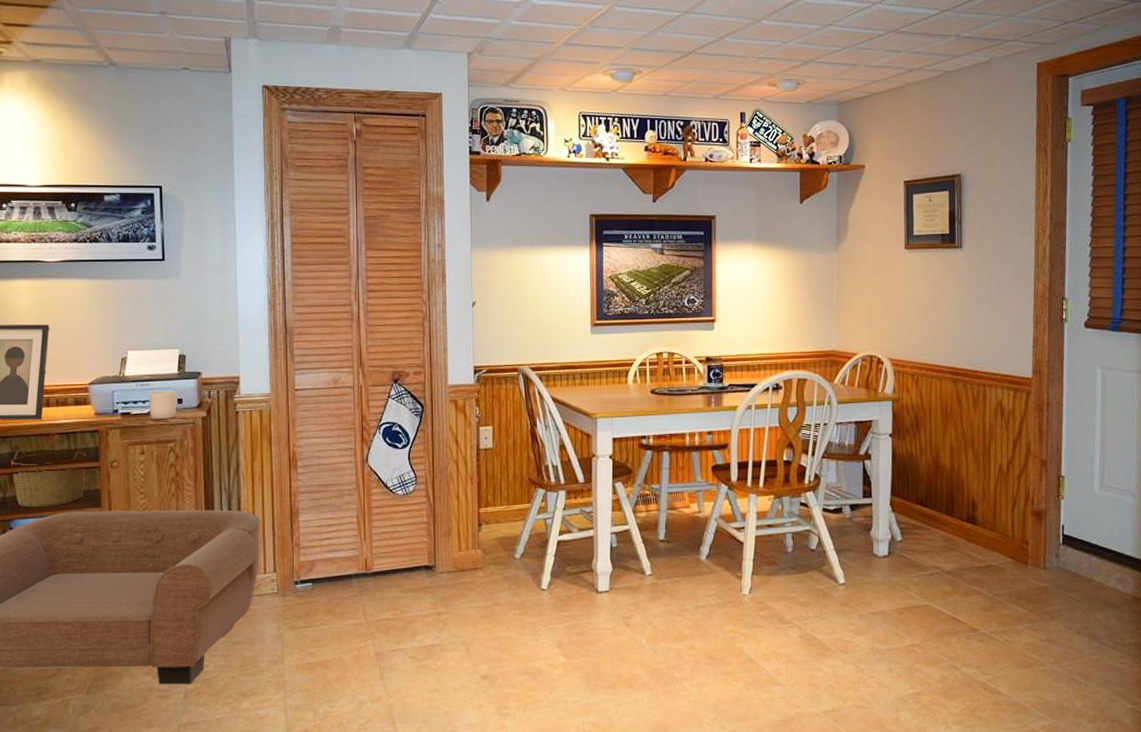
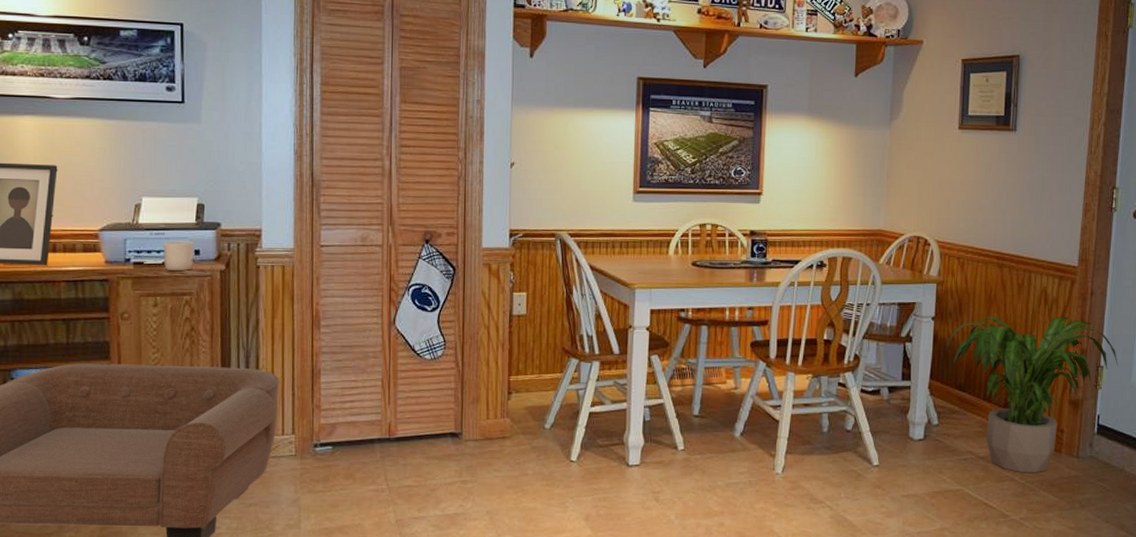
basket: present [10,449,87,508] -> none [12,296,96,358]
potted plant: none [904,428,1080,586] -> present [945,317,1118,474]

